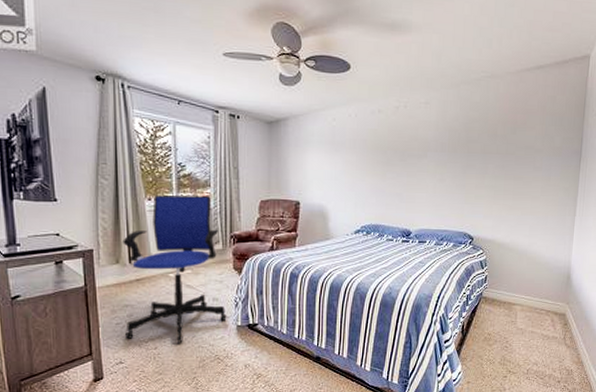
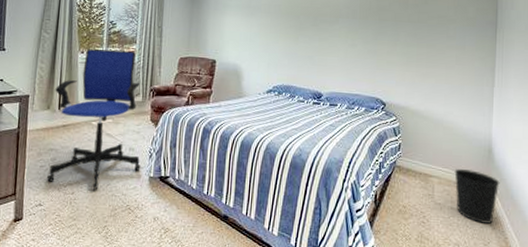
wastebasket: none [535,295,576,343] -> present [454,168,500,224]

